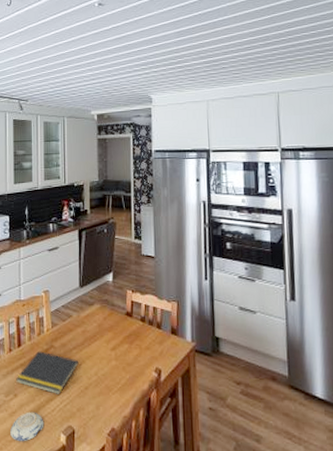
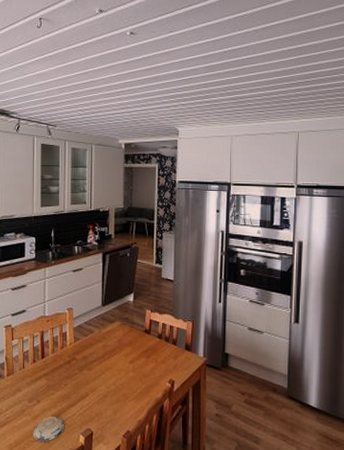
notepad: present [16,351,79,394] -> none [39,363,99,401]

